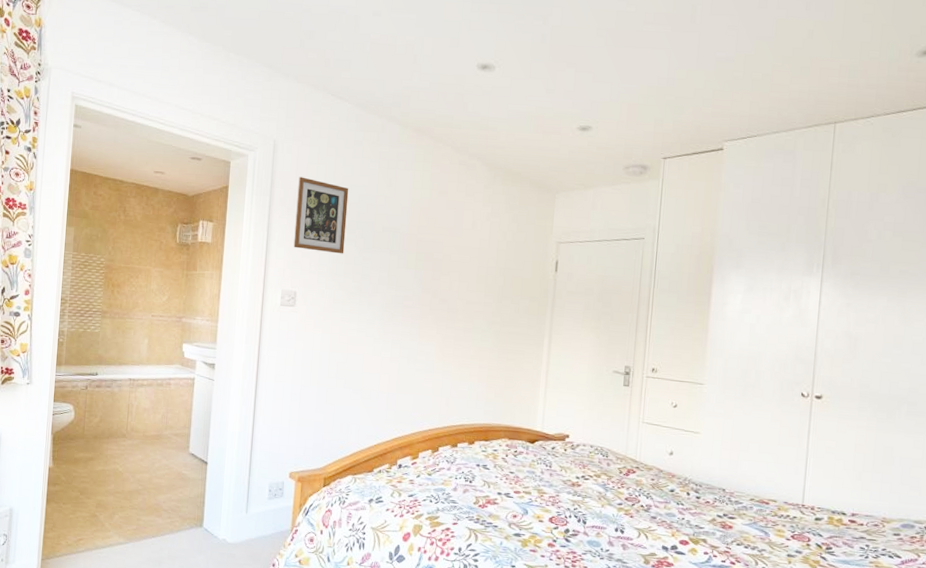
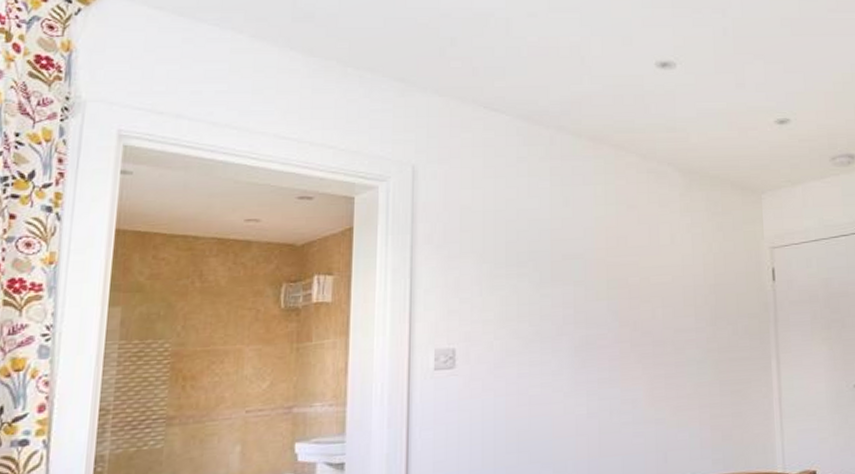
picture frame: present [293,177,349,254] -> none [447,206,515,295]

